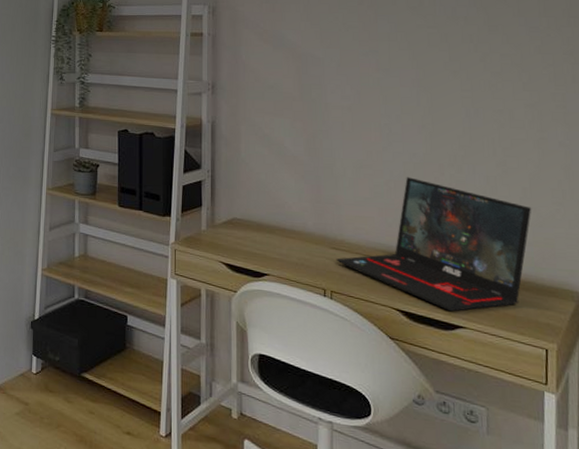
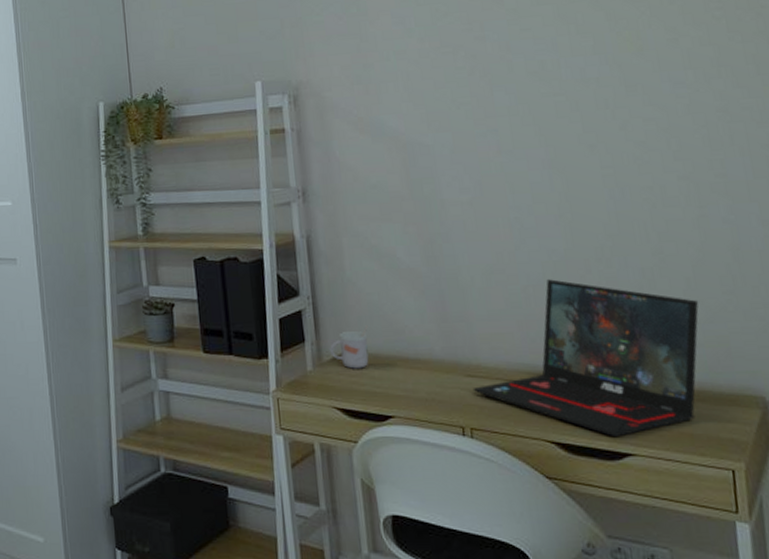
mug: none [222,198,255,233] -> present [330,325,369,369]

